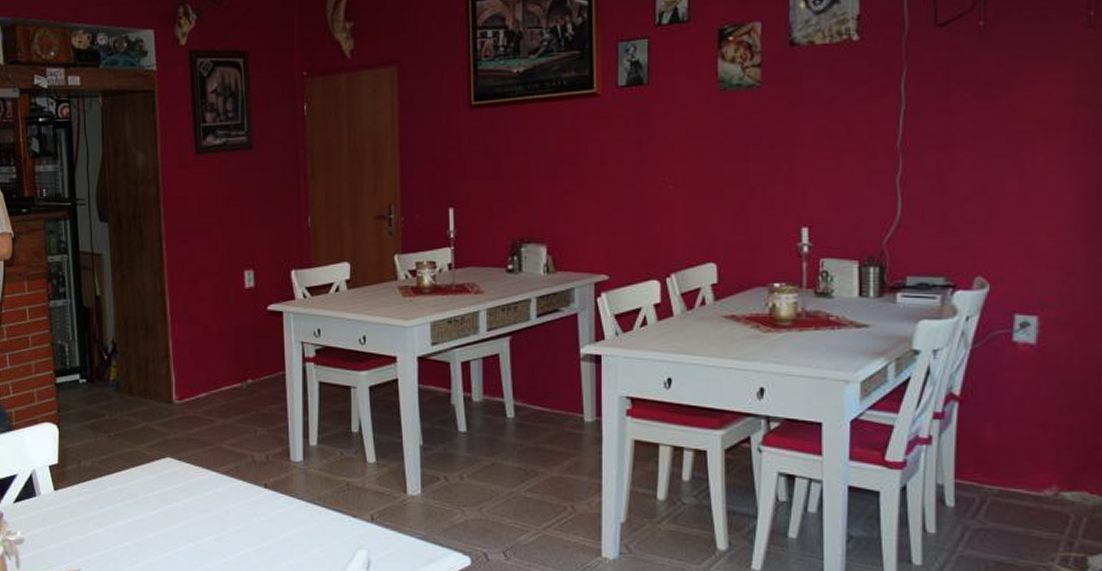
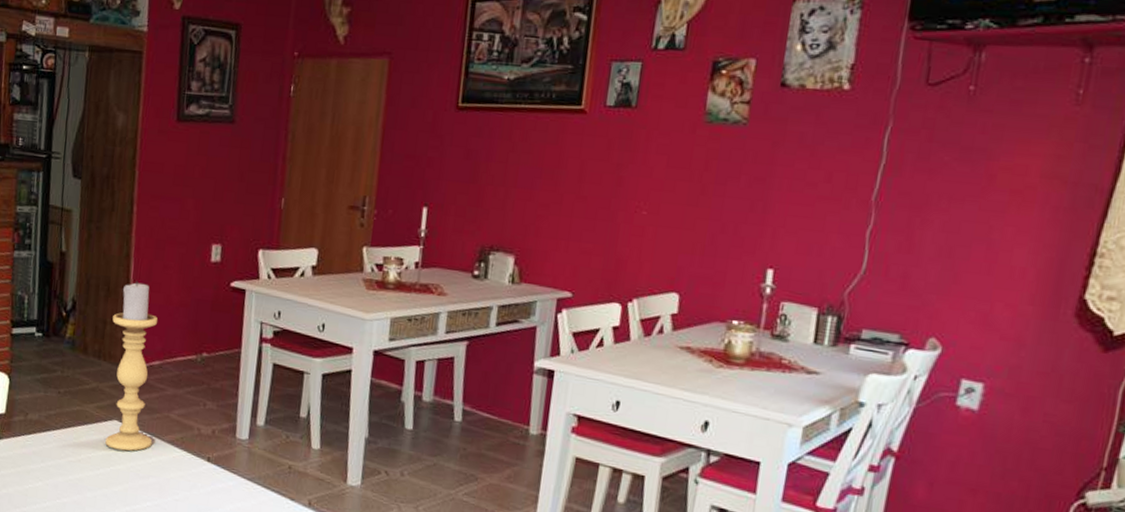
candle holder: none [154,316,208,487] -> present [105,281,157,451]

